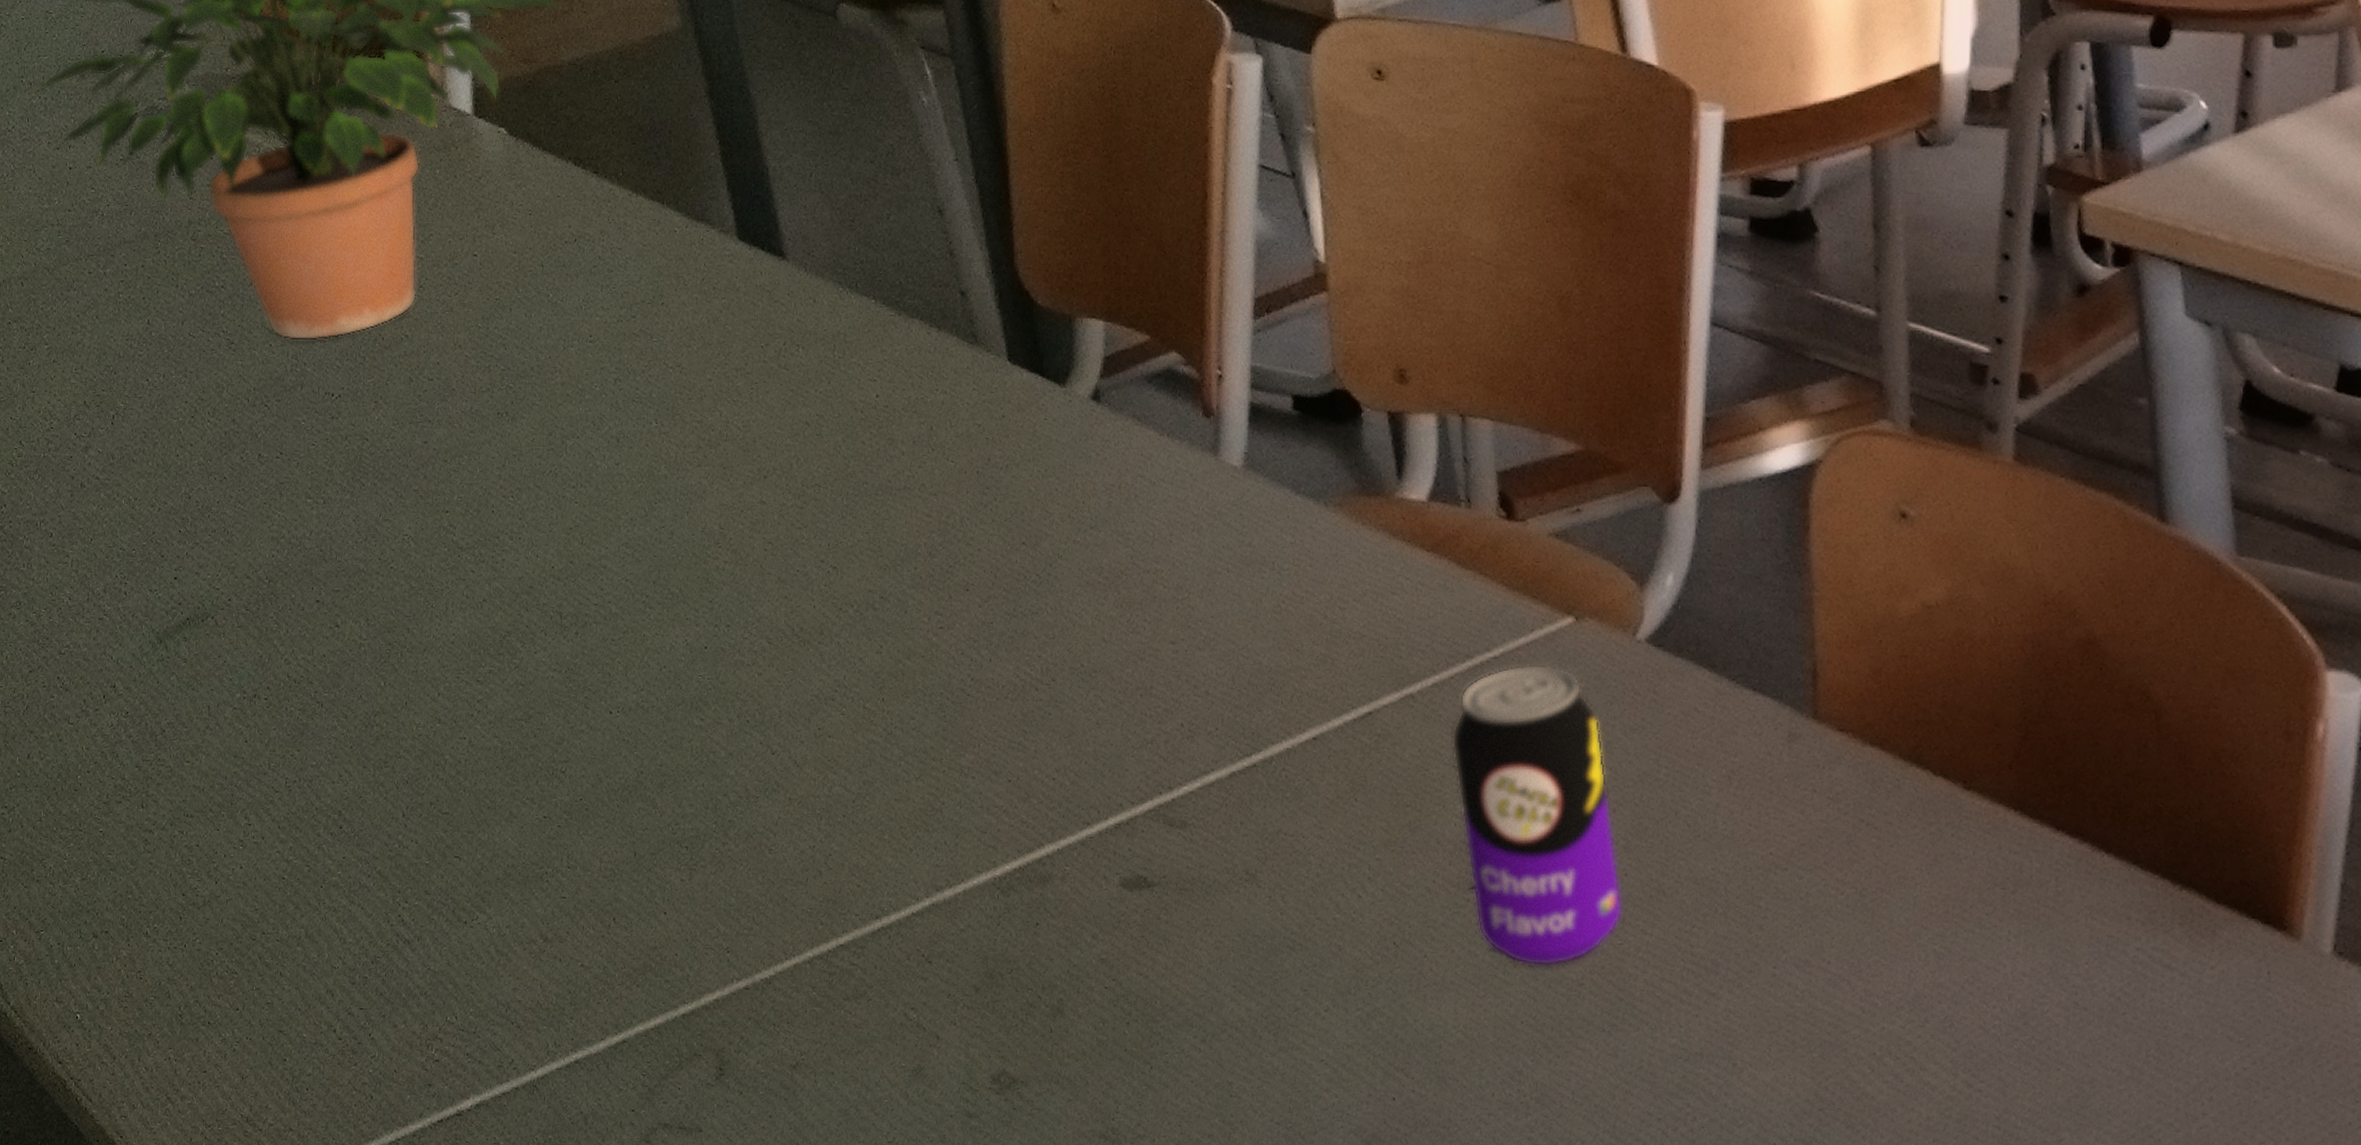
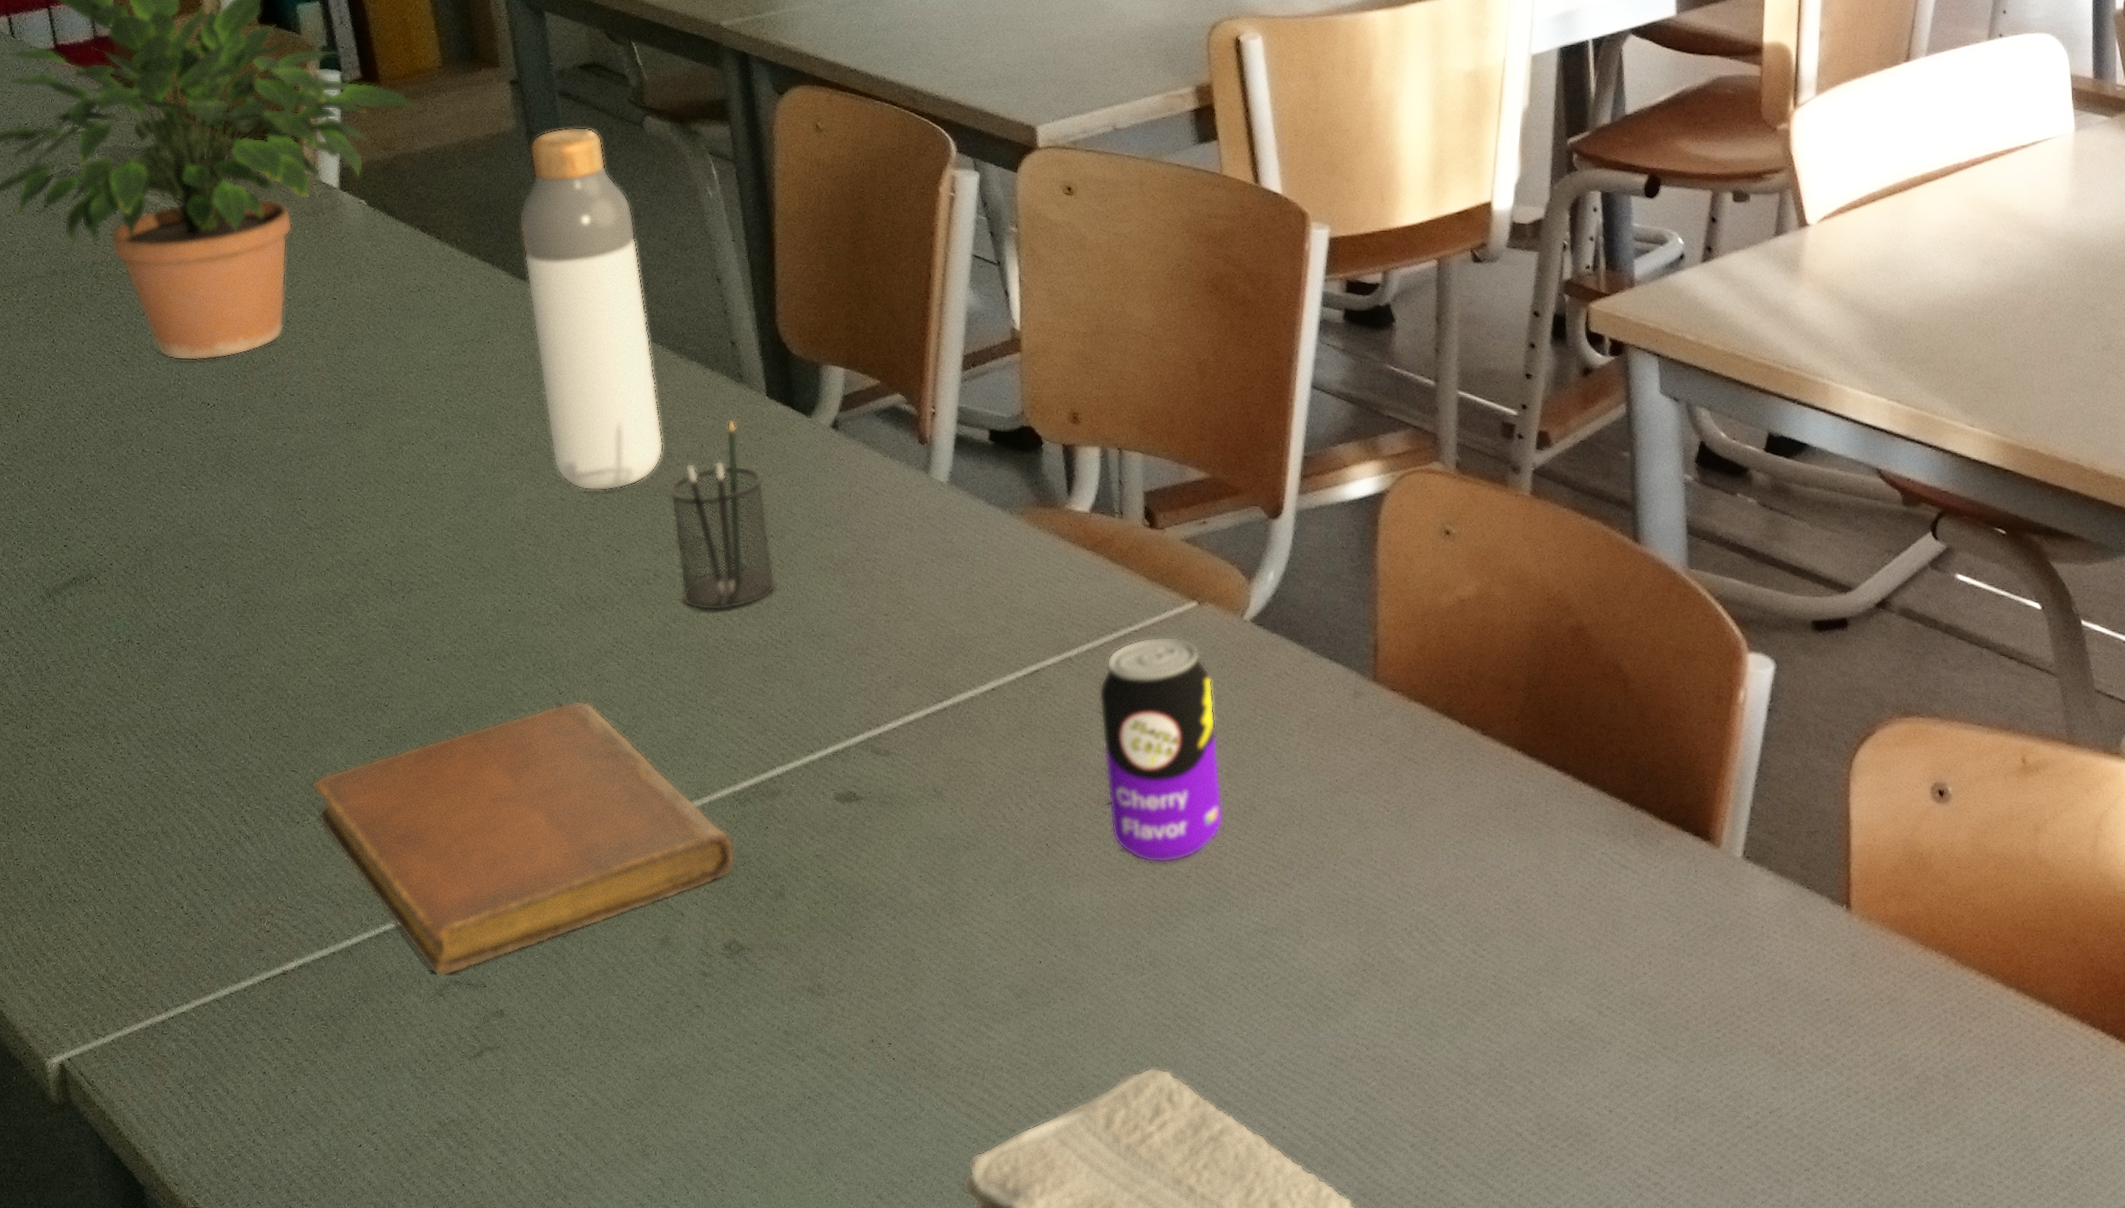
notebook: none [479,761,999,1119] -> present [311,700,735,977]
bottle: none [693,21,884,491] -> present [520,127,664,491]
pencil holder: none [891,391,1034,643] -> present [667,418,777,611]

